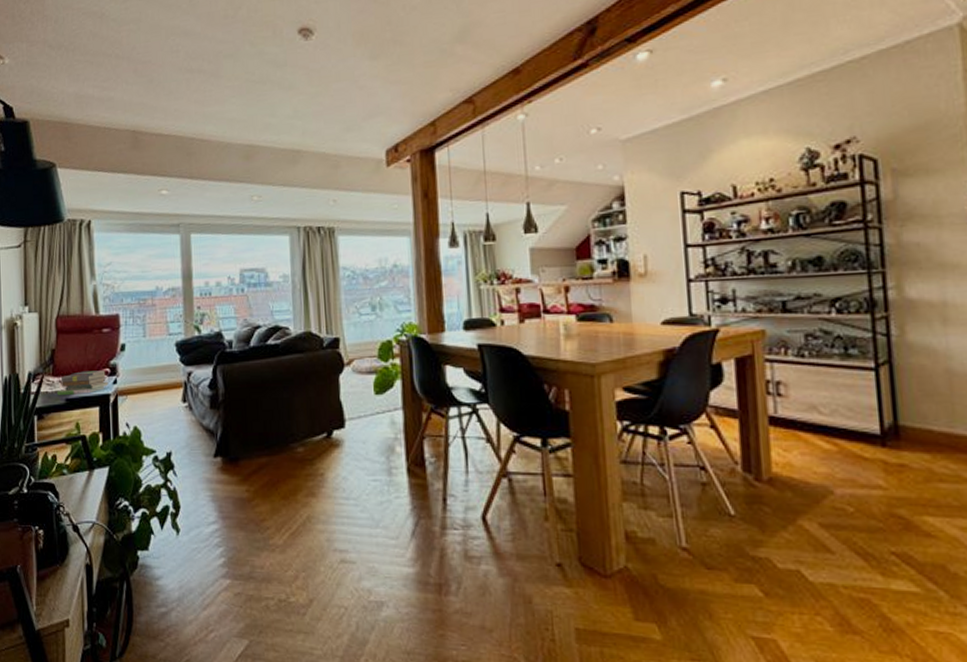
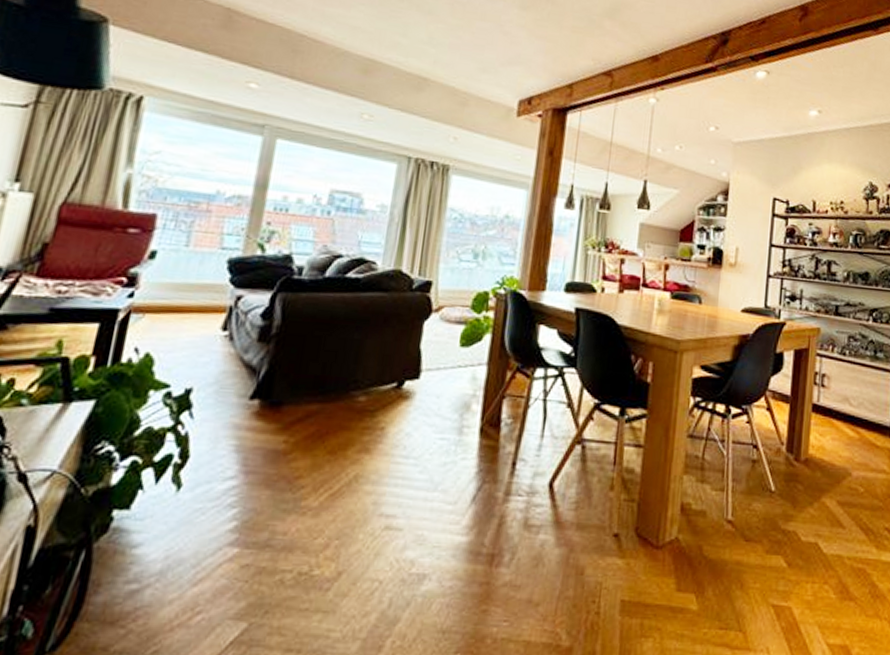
books: present [57,370,109,396] -> none [37,276,121,306]

